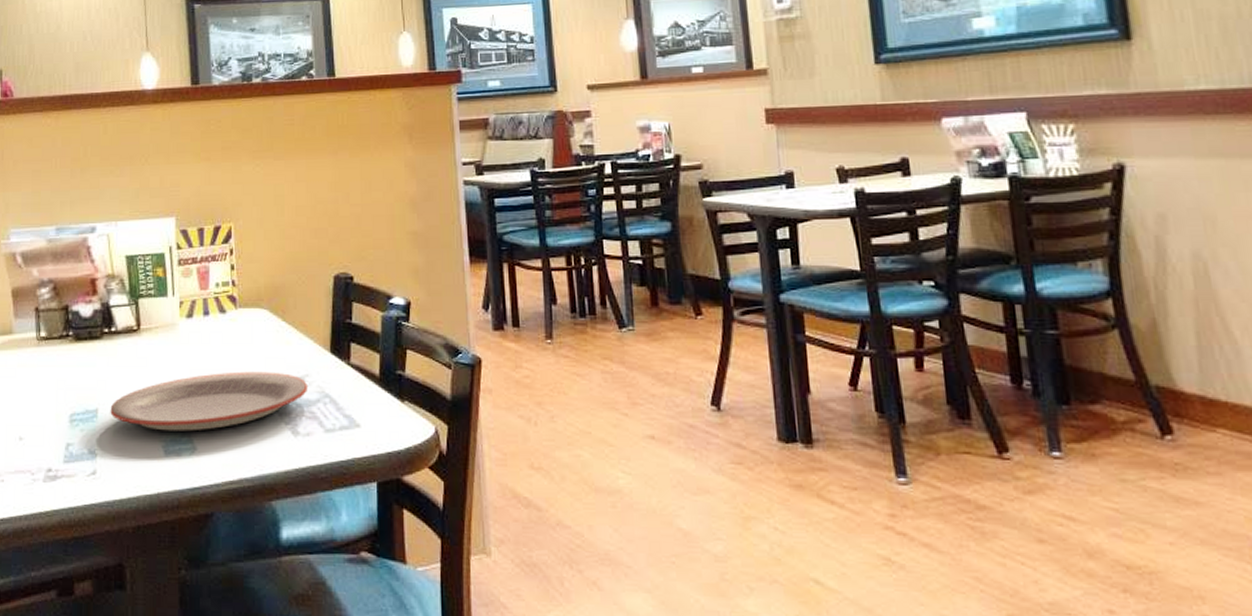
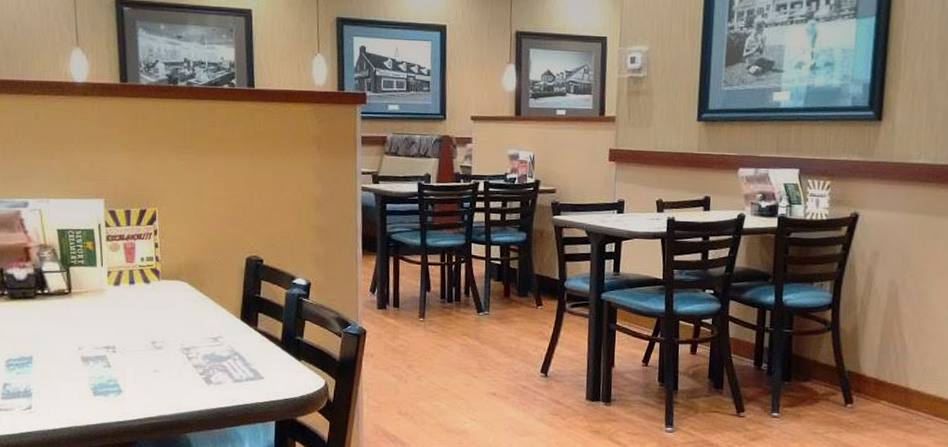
plate: present [110,371,309,432] -> none [44,331,221,378]

